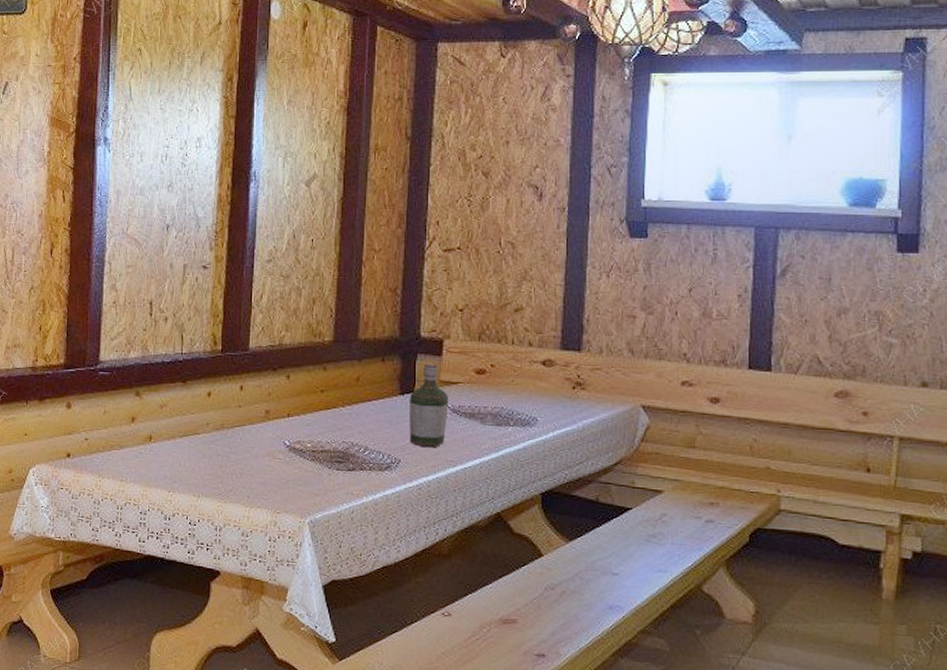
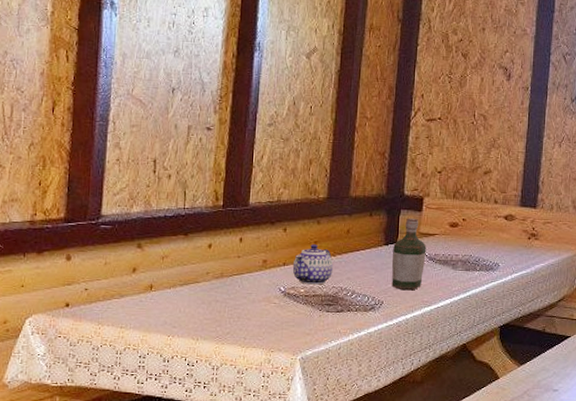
teapot: none [297,393,343,439] -> present [292,244,334,285]

